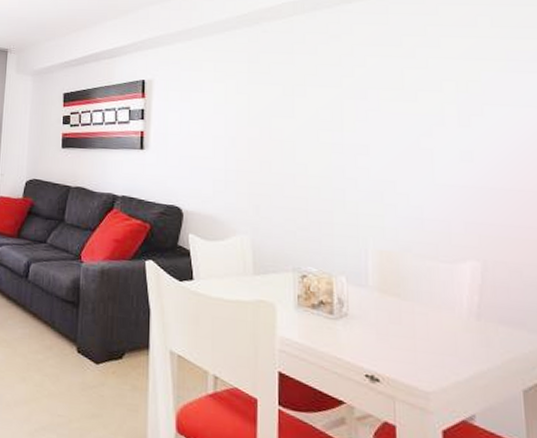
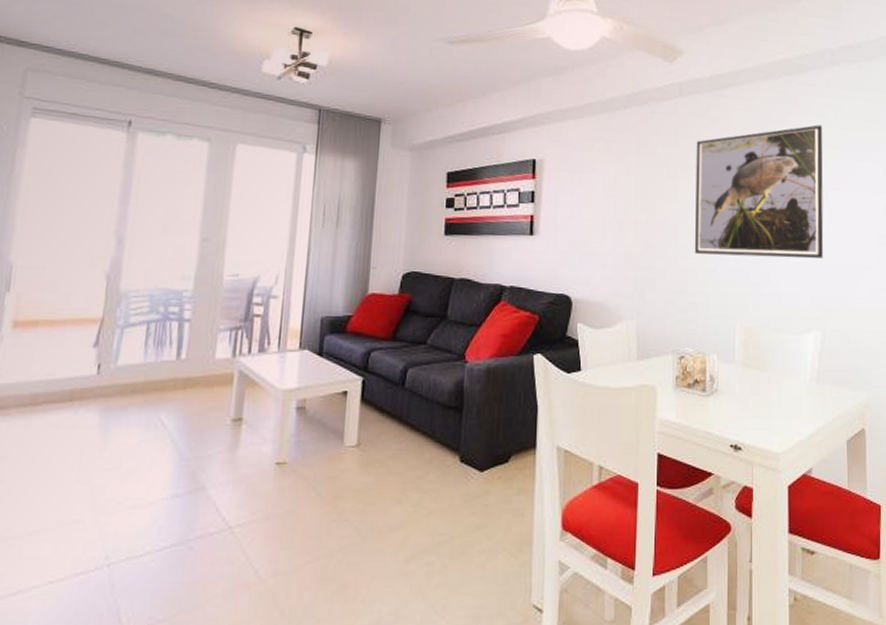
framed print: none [315,35,480,181] -> present [694,125,824,259]

